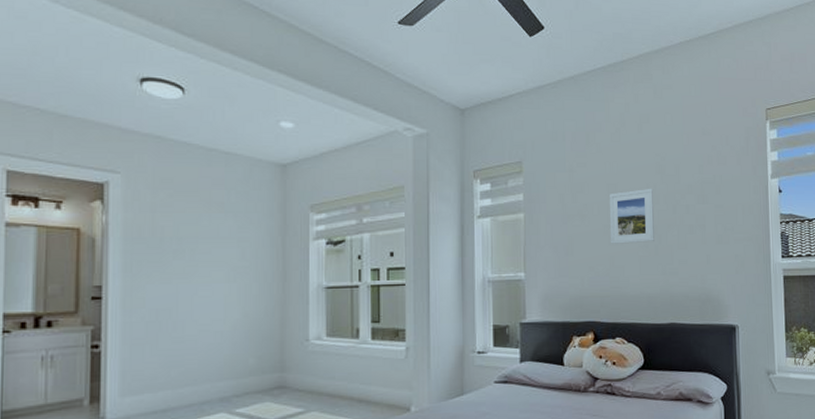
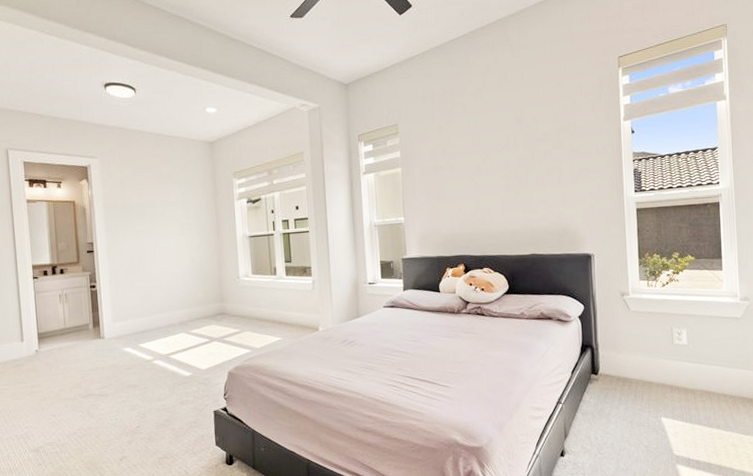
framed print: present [609,188,655,244] -> none [474,138,515,189]

